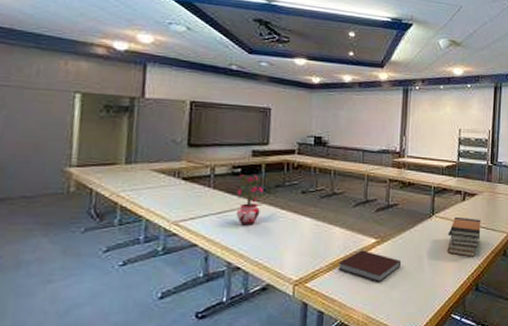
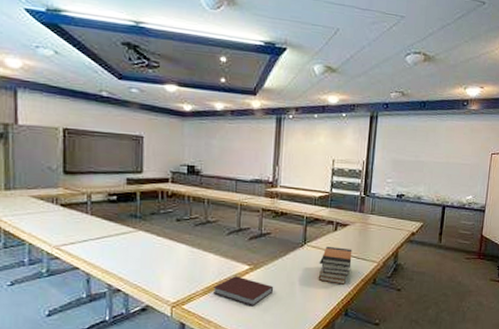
potted plant: present [236,175,264,226] -> none [113,202,140,251]

